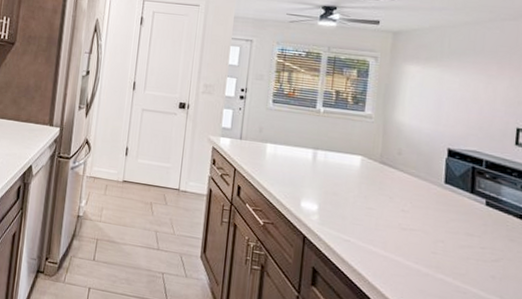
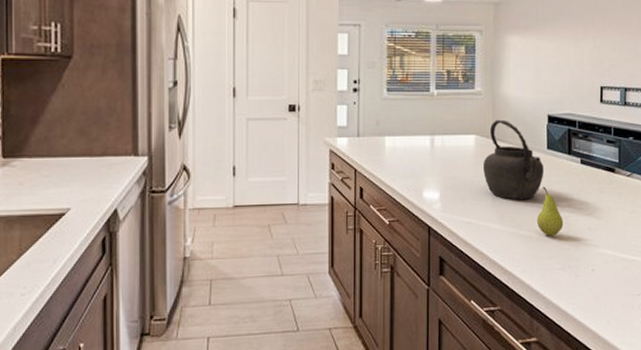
kettle: none [367,144,440,231] -> present [482,119,545,200]
fruit: none [426,221,460,275] -> present [536,186,564,236]

